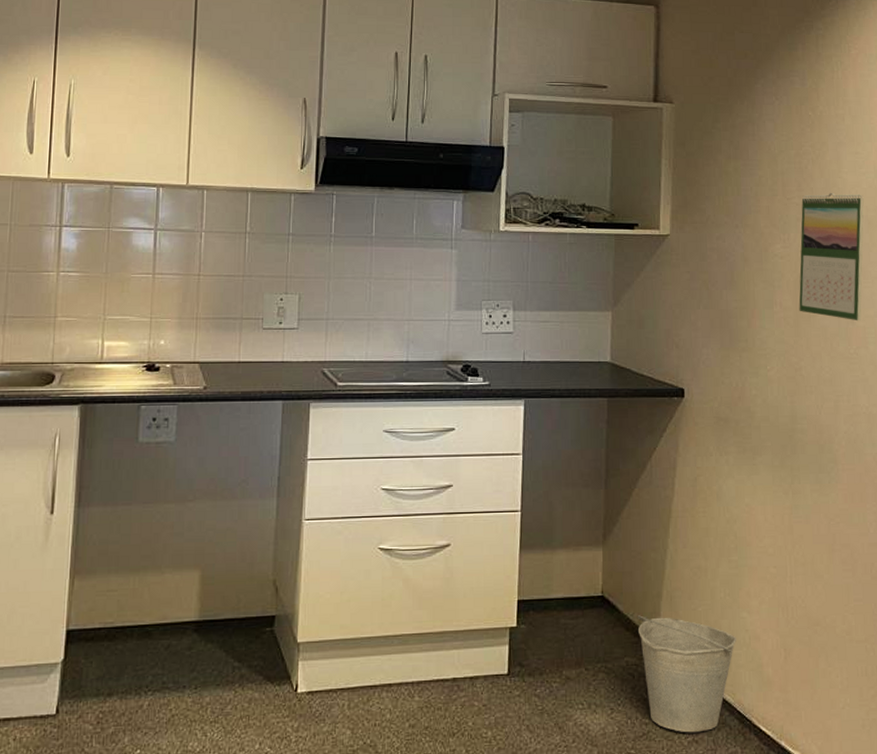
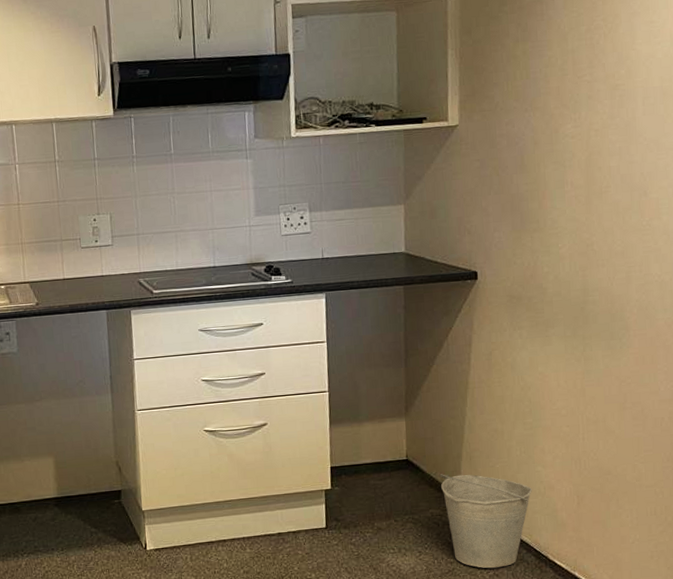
calendar: present [799,192,864,321] -> none [590,65,659,194]

